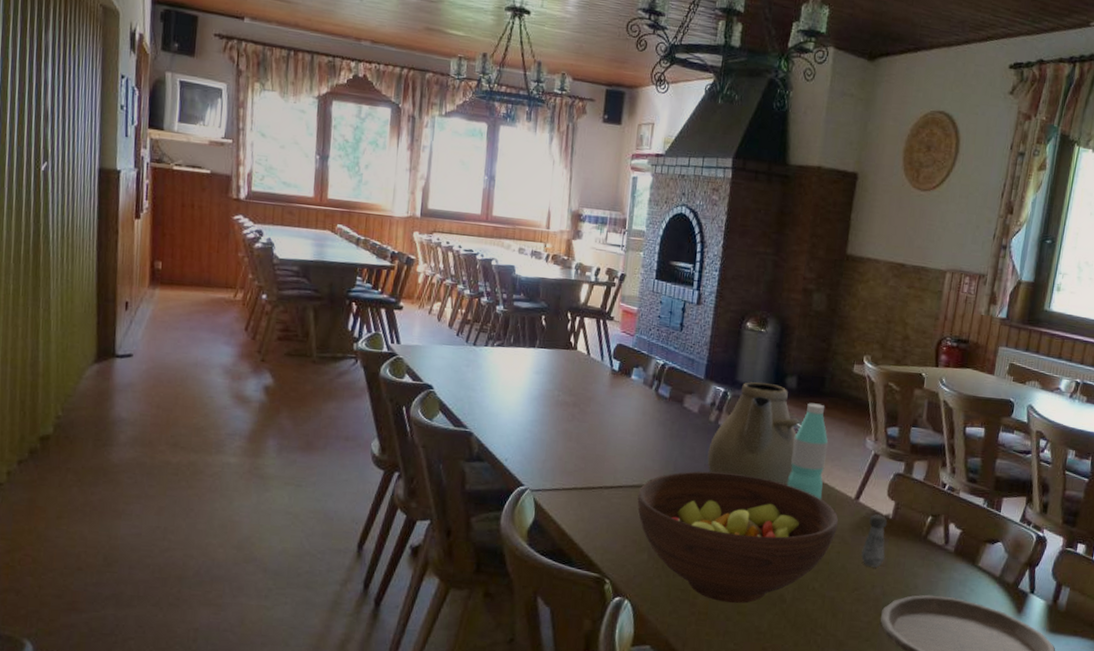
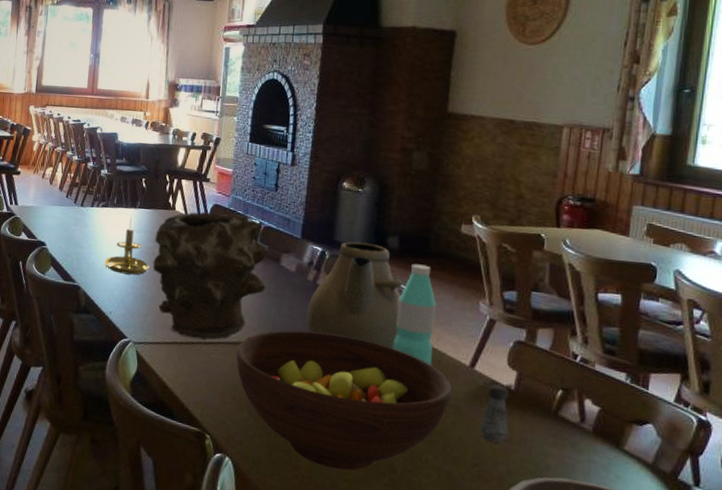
candle holder: none [500,356,550,419] -> present [105,216,150,275]
vase: none [552,351,672,485] -> present [152,211,269,341]

